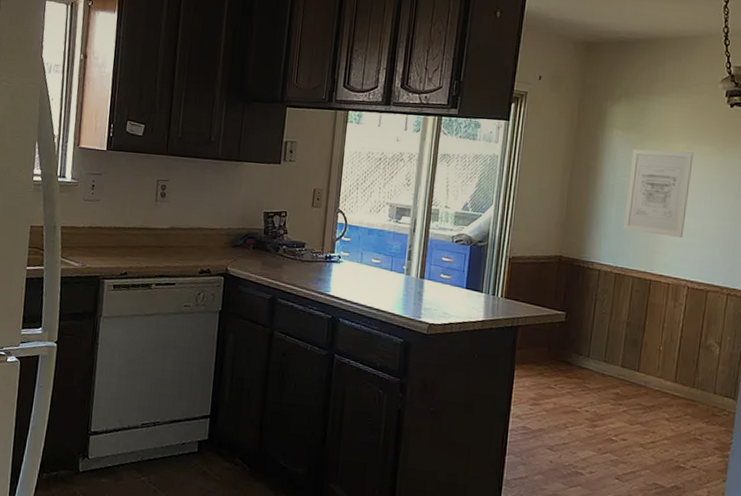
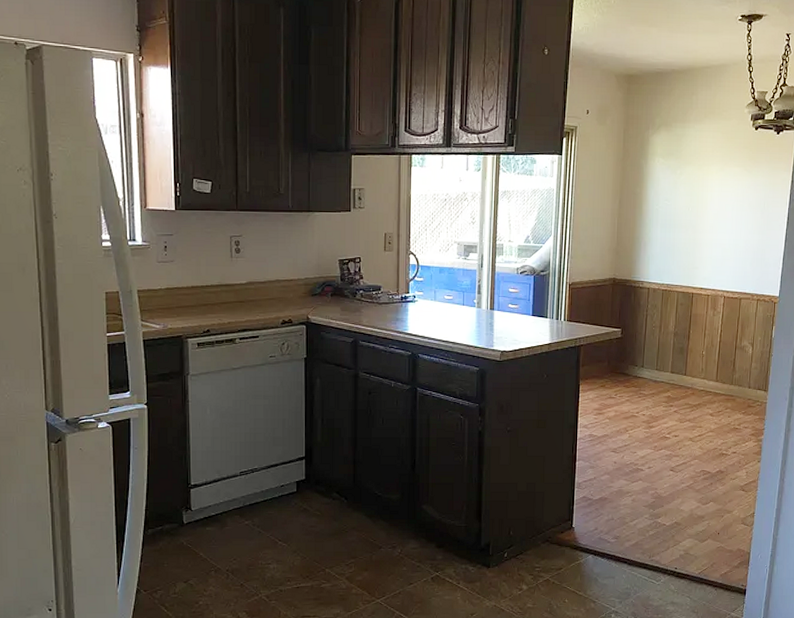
wall art: present [622,148,694,237] -> none [667,173,725,252]

